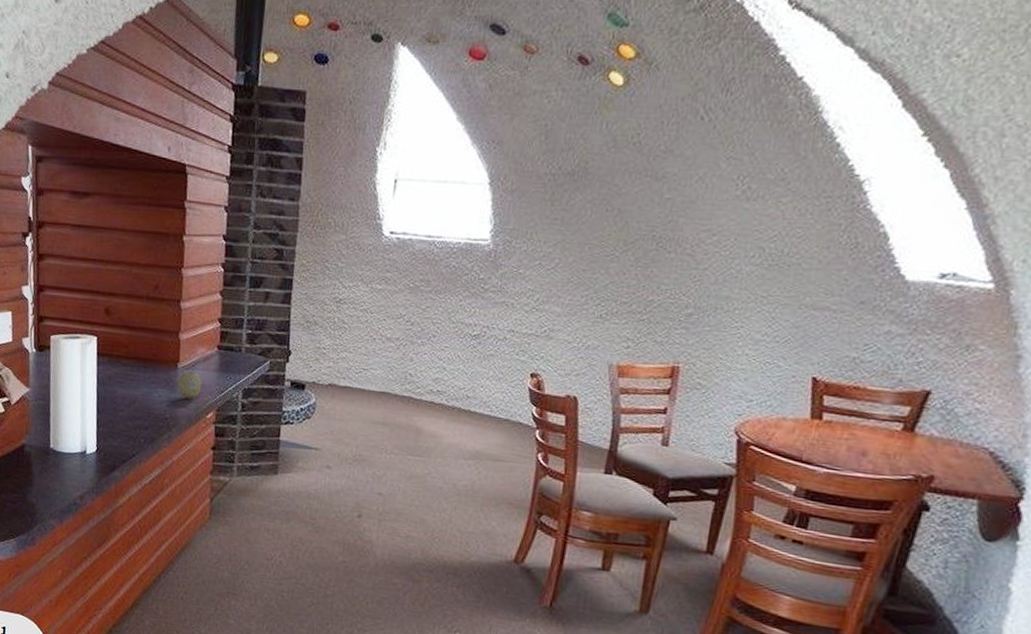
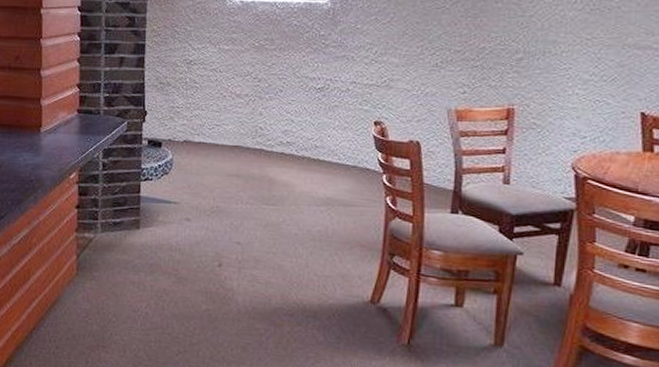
fruit: present [178,371,202,399] -> none [41,135,64,161]

